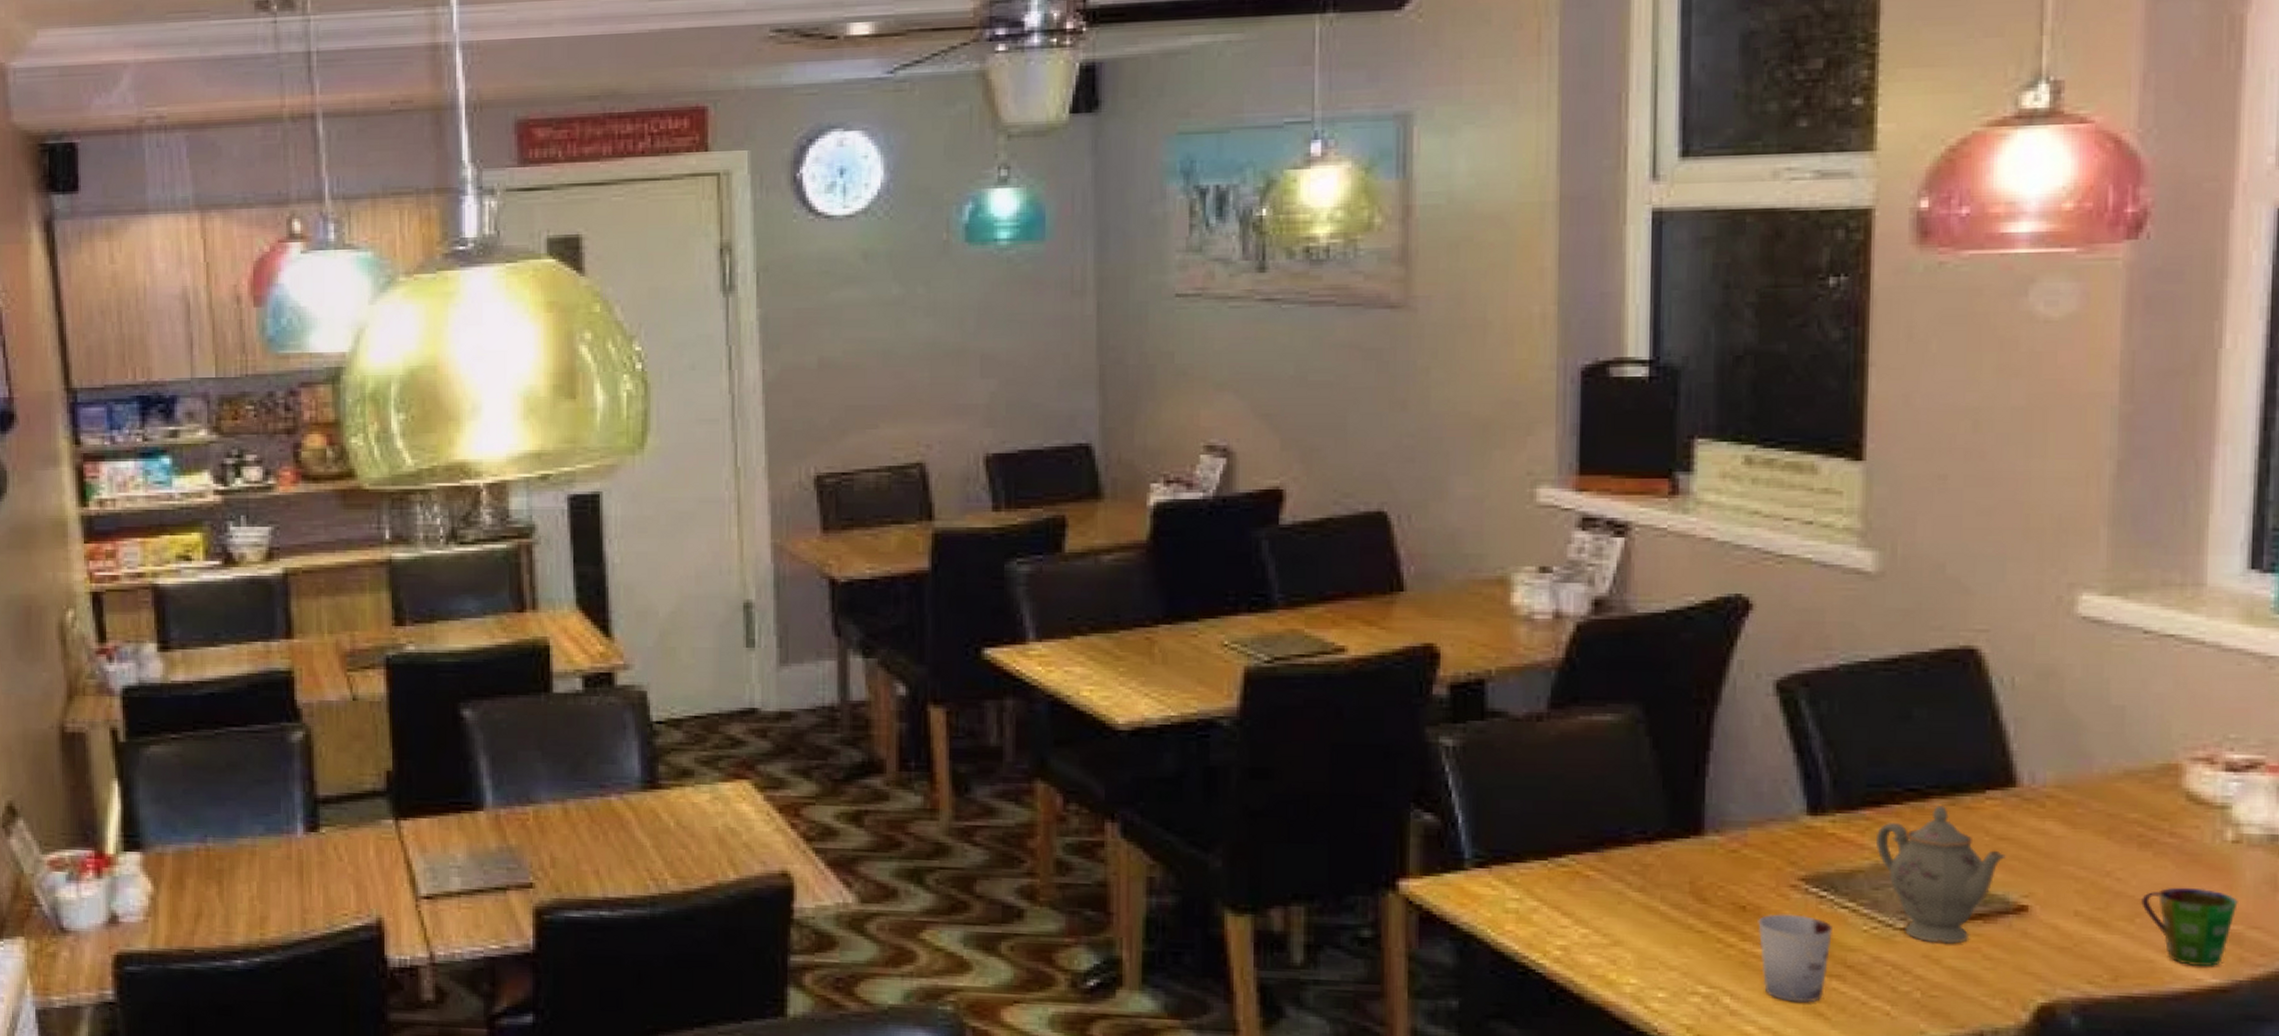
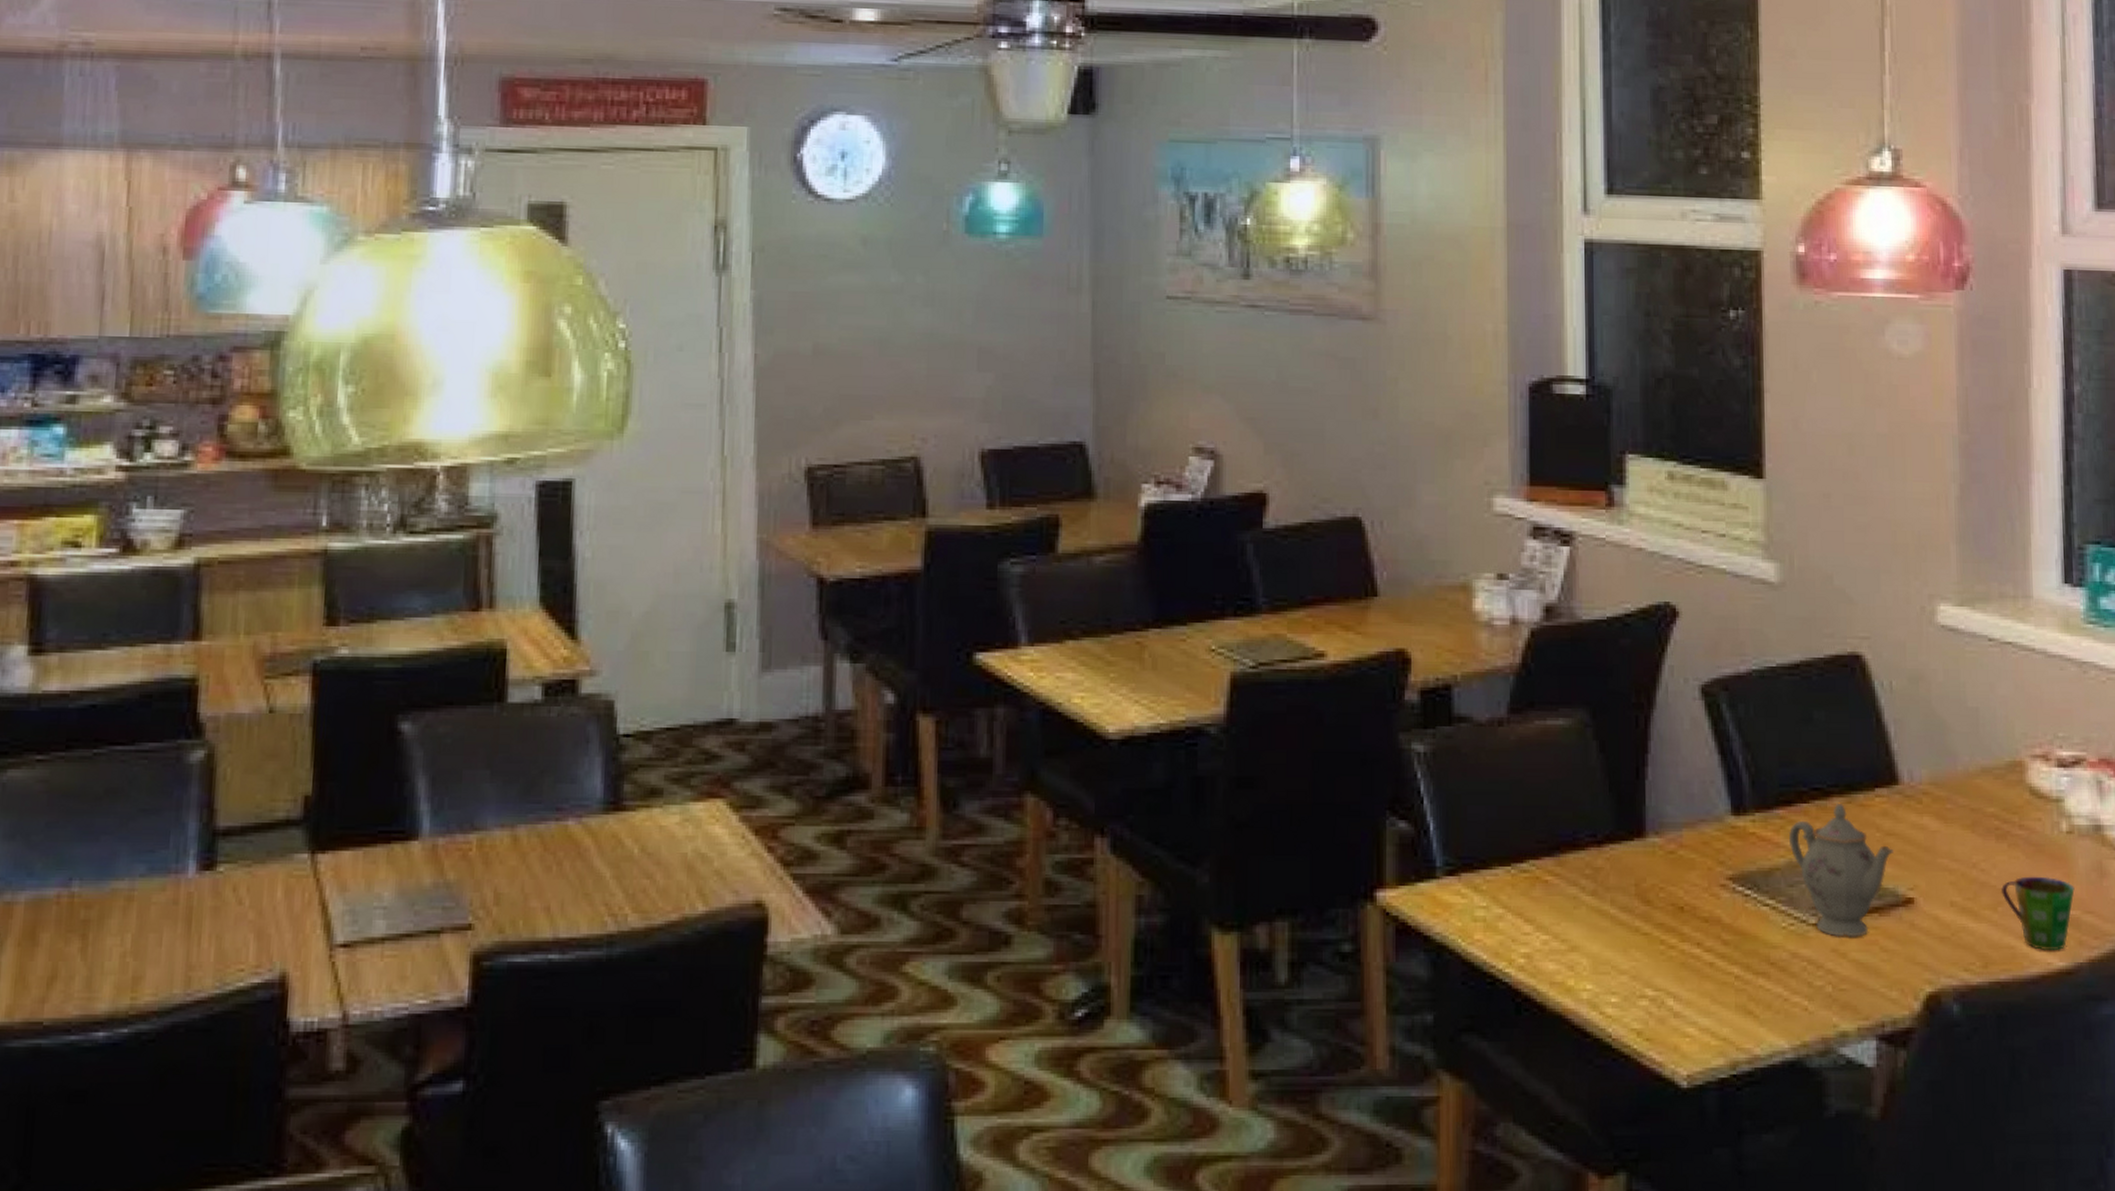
cup: present [1758,914,1832,1003] -> none [1694,913,1757,1001]

